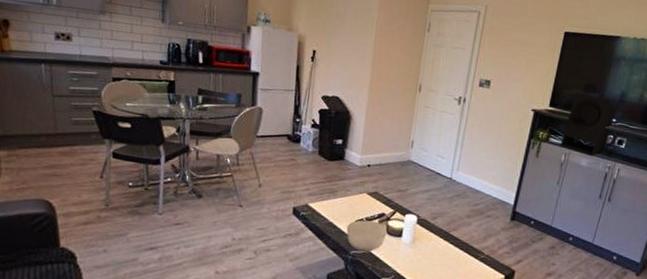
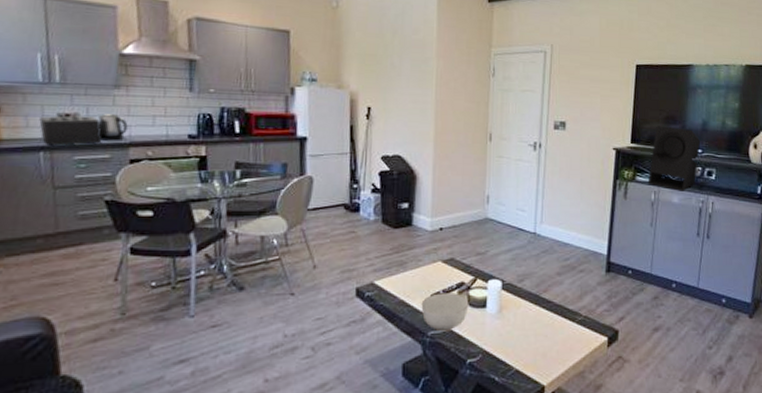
toaster: none [40,33,90,61] -> present [39,115,102,145]
kettle: none [87,36,111,61] -> present [98,114,128,141]

